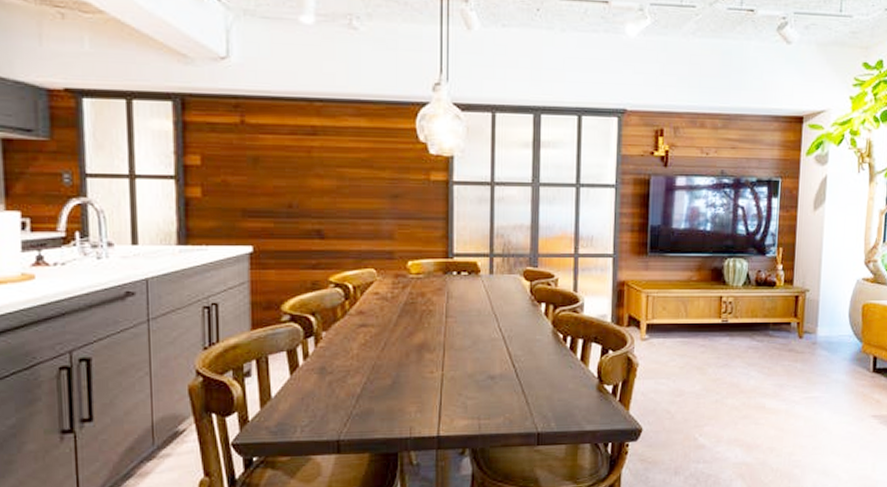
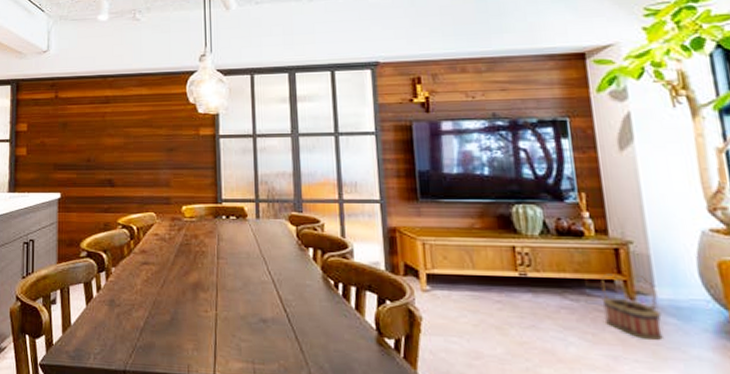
basket: none [778,317,818,369] -> present [601,273,663,340]

